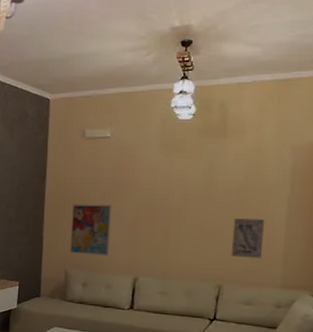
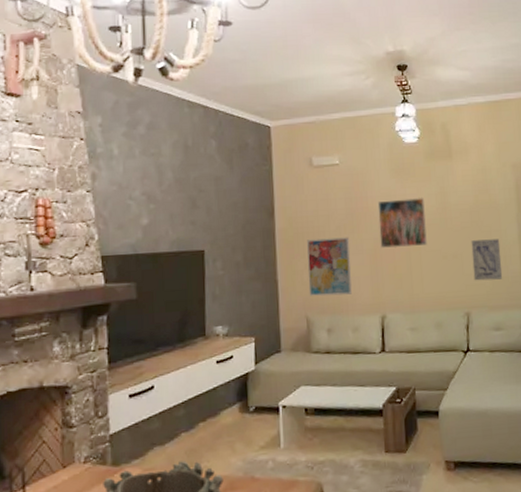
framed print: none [141,173,191,219] -> present [377,197,427,248]

